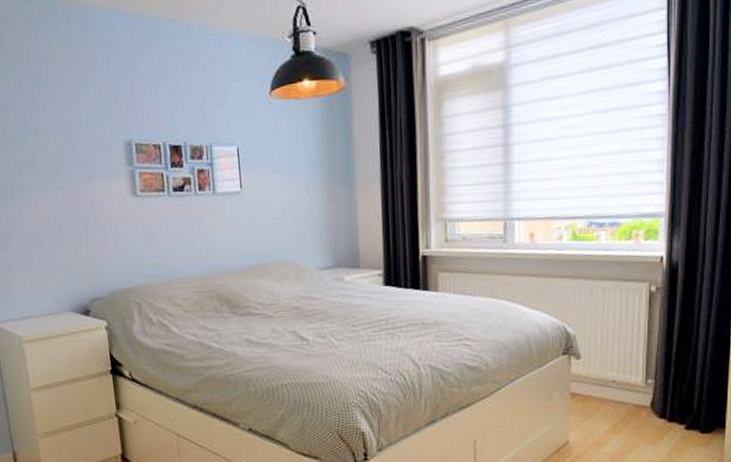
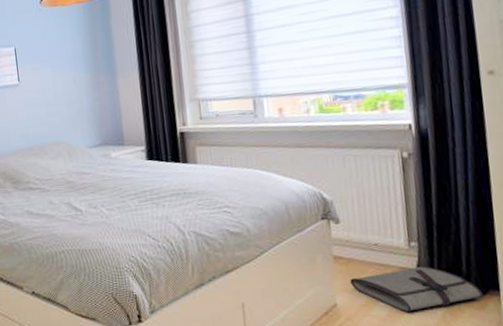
tool roll: none [584,404,710,449] -> present [350,266,484,312]

